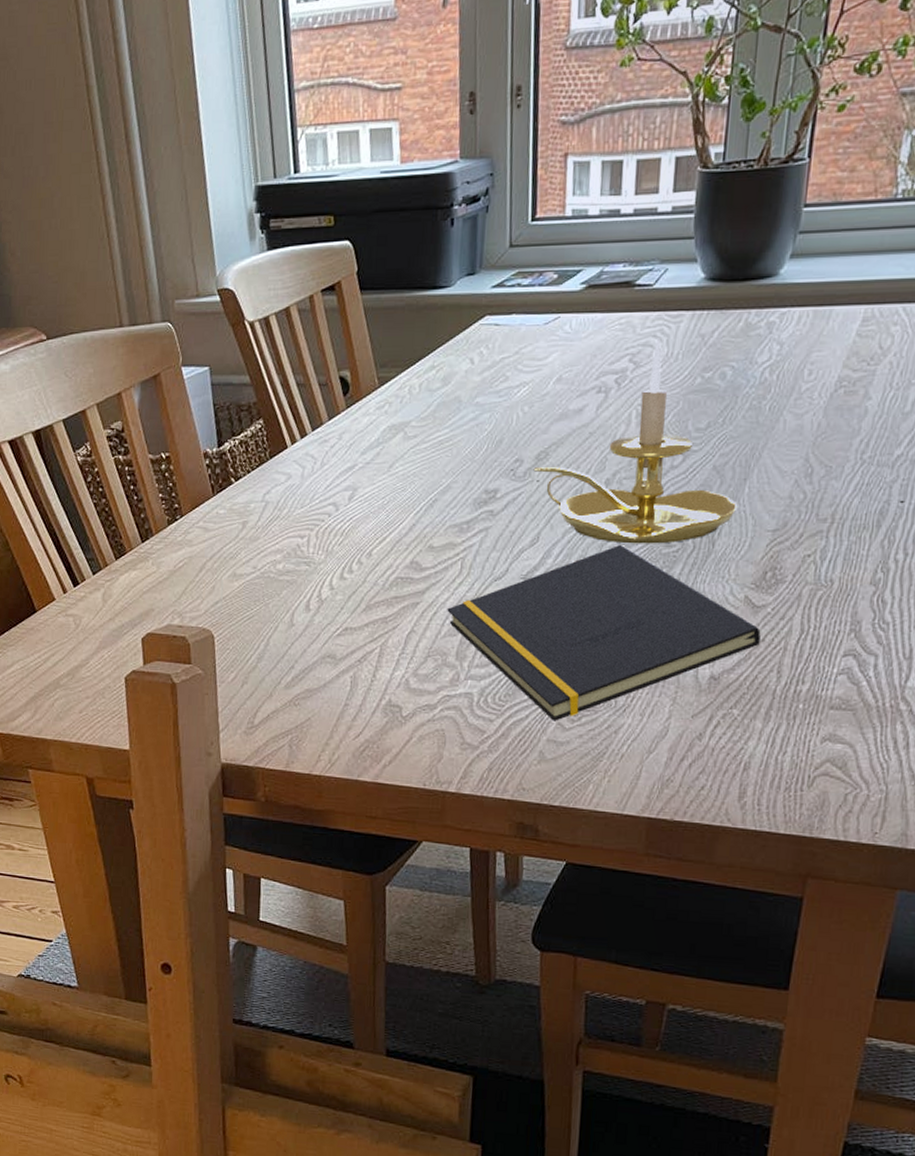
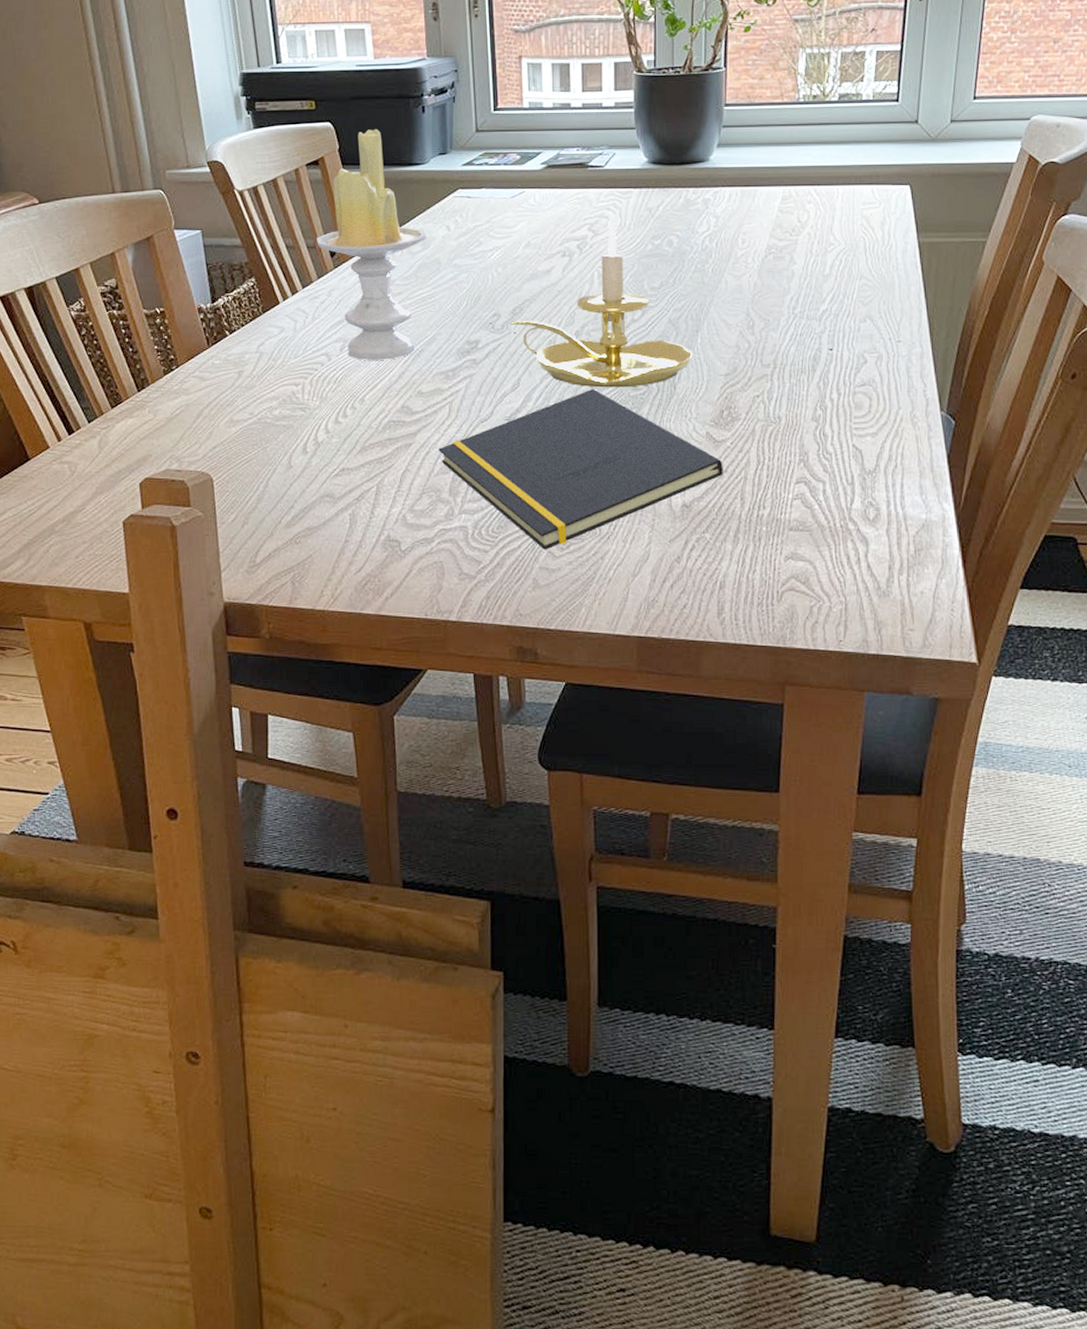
candle: none [329,247,448,512] -> present [317,129,427,361]

